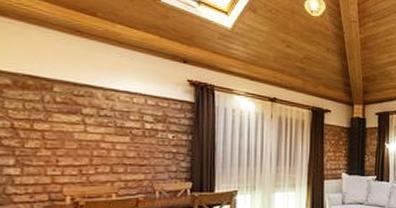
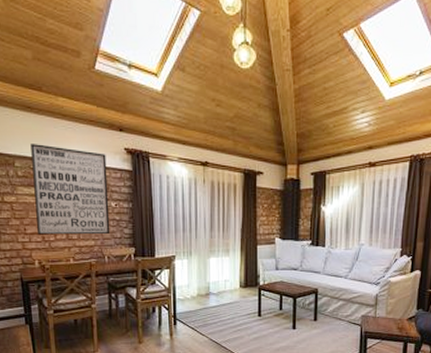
wall art: none [72,69,166,168] -> present [30,144,110,235]

